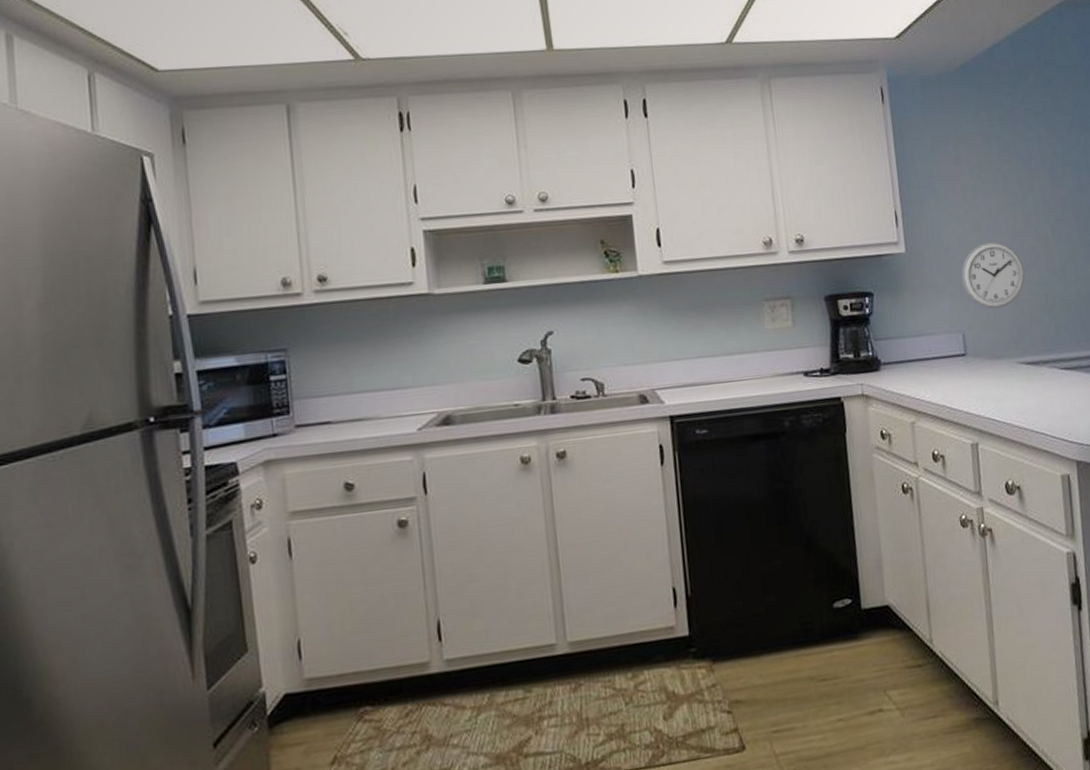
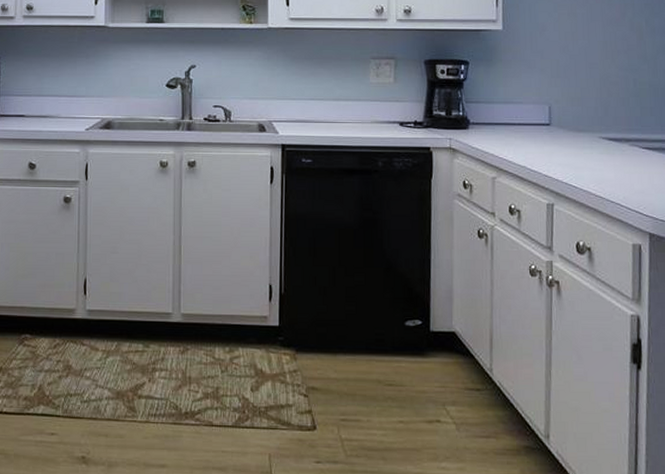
wall clock: present [961,242,1025,309] -> none [553,28,615,88]

